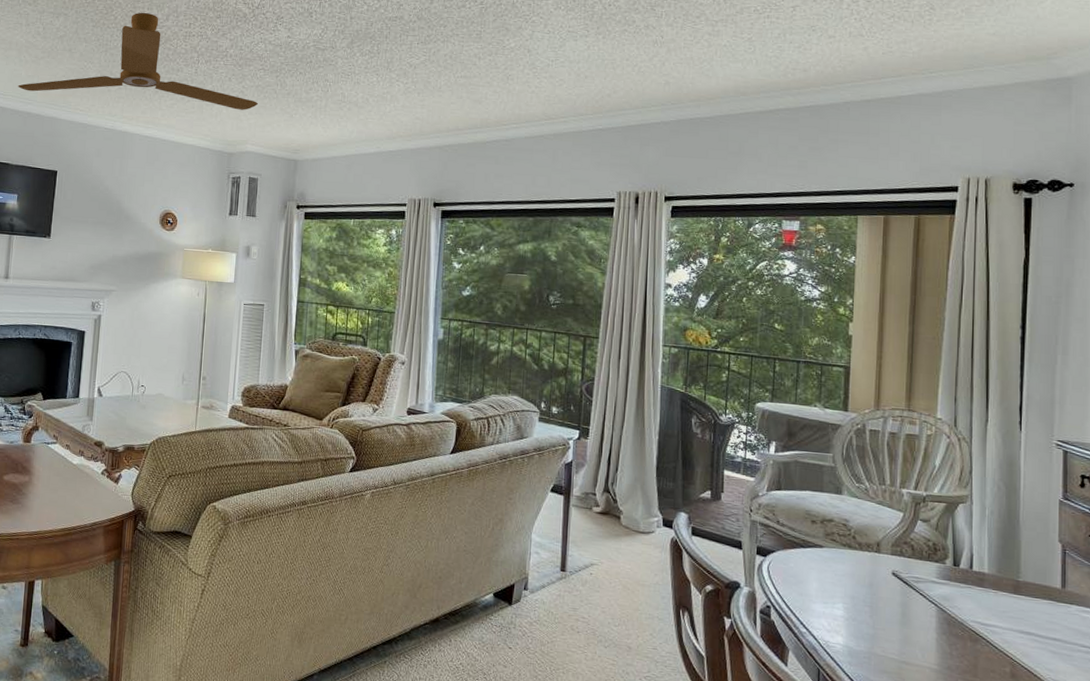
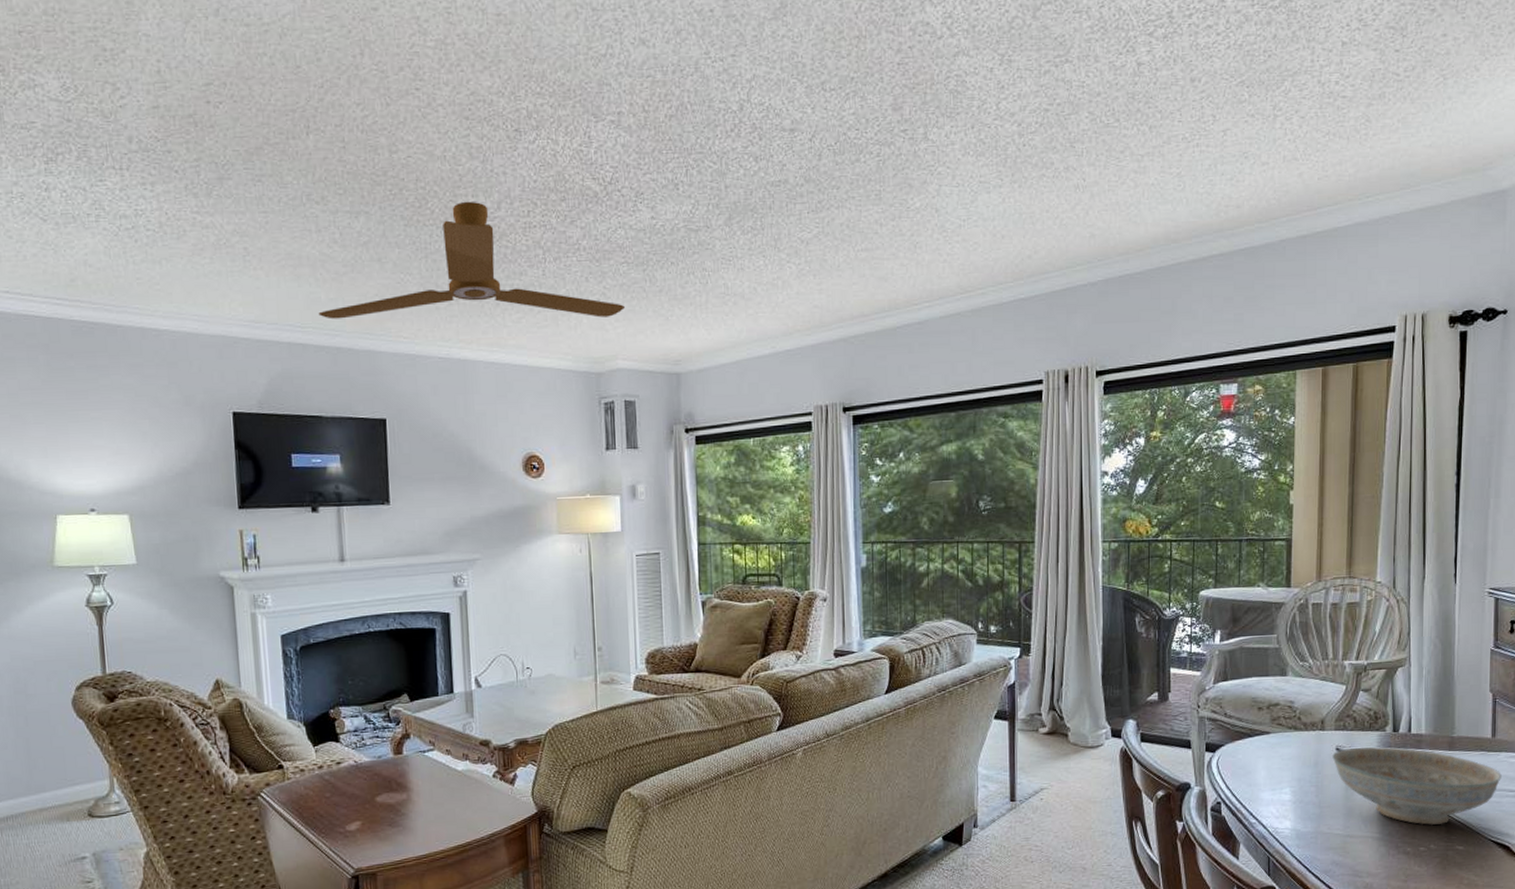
decorative bowl: none [888,574,1073,668] -> present [1332,746,1502,825]

